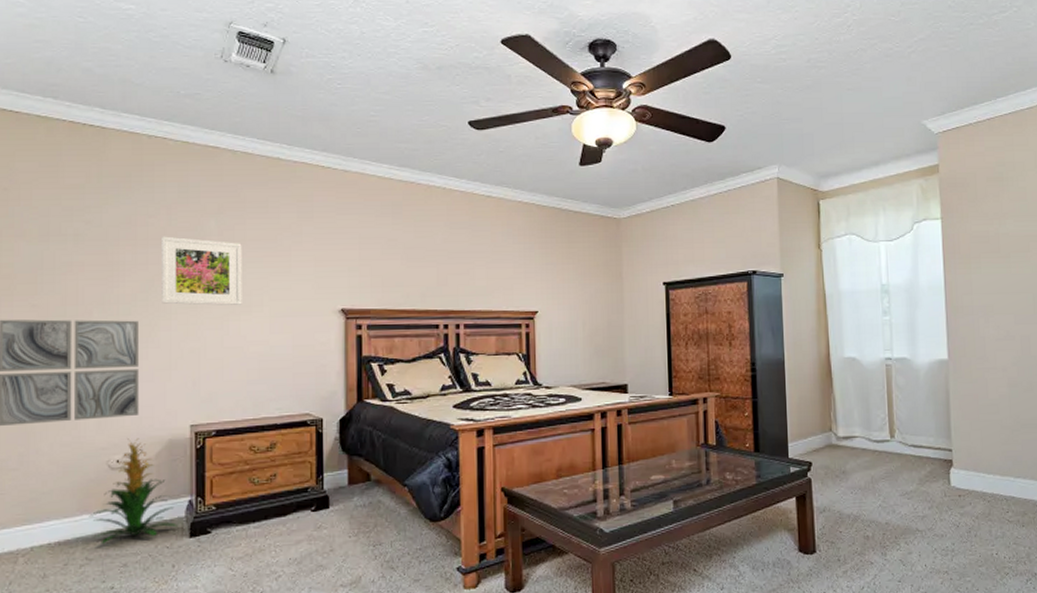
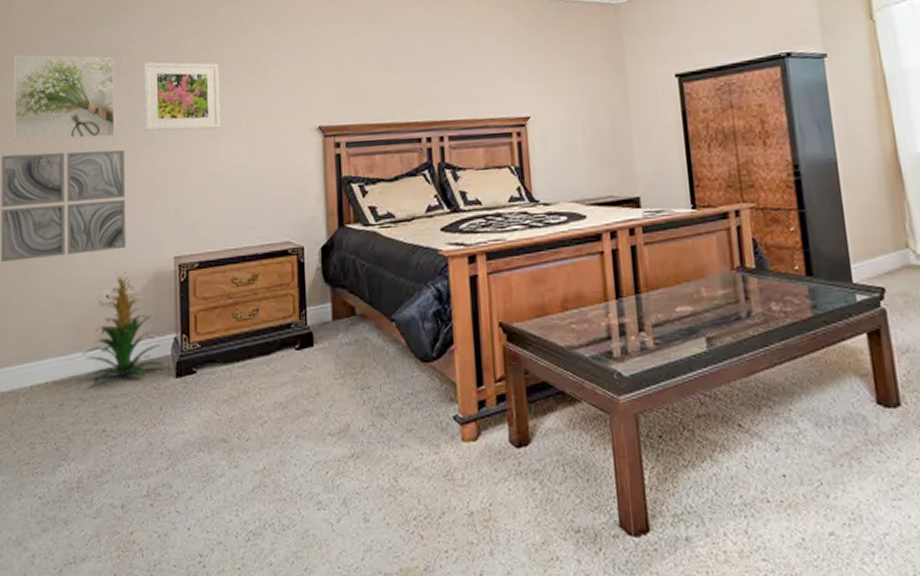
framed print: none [13,218,128,308] -> present [13,54,115,141]

